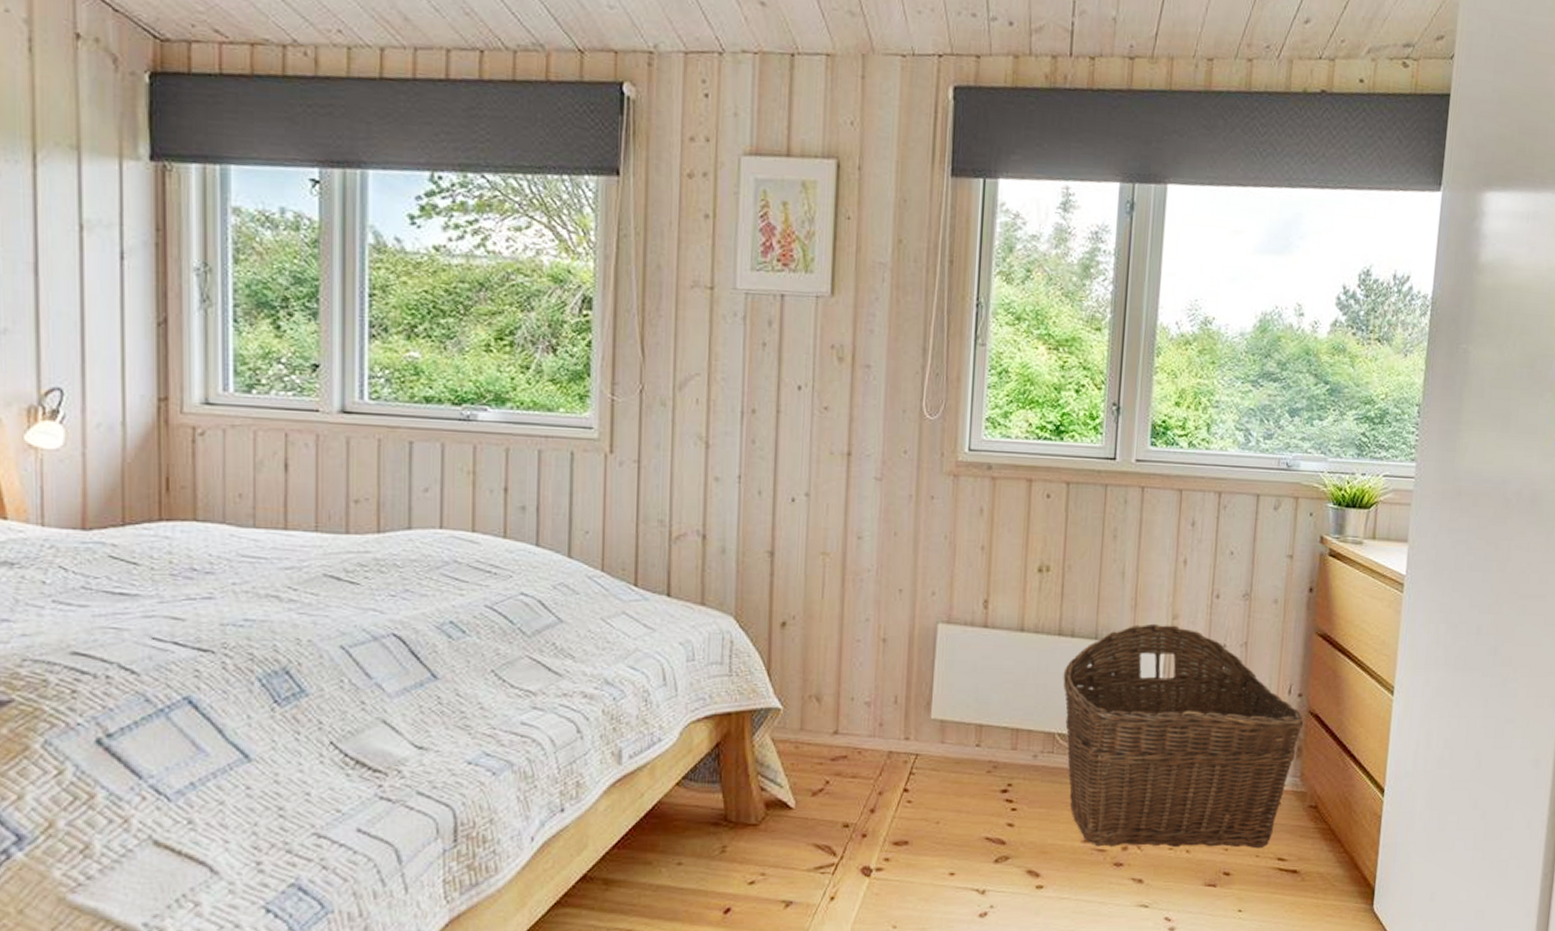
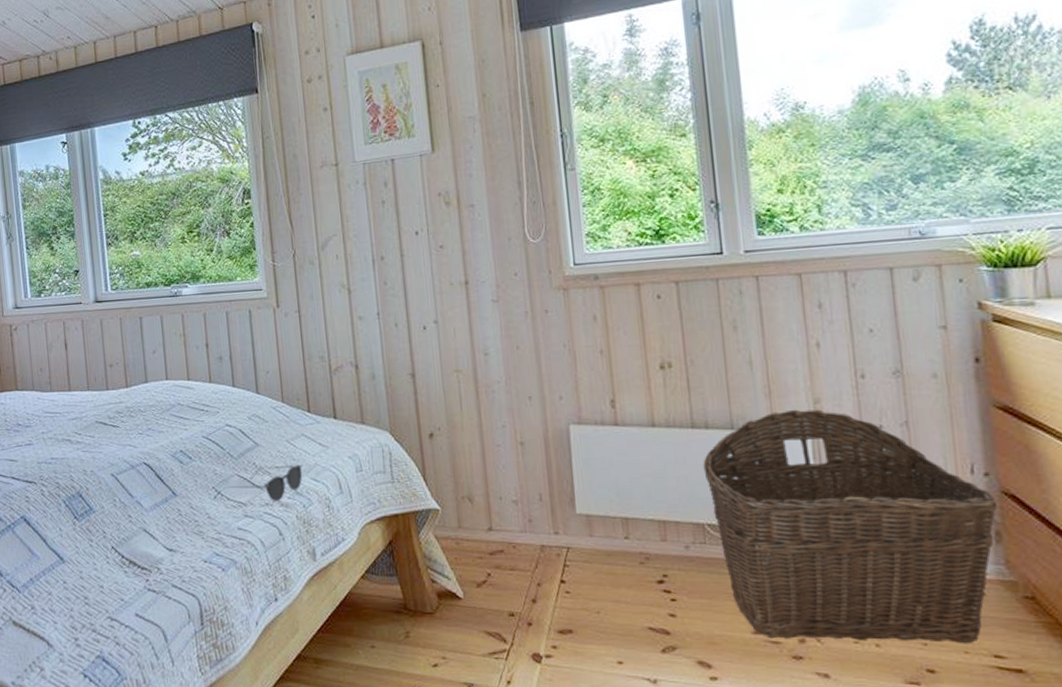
sunglasses: none [491,649,618,693] -> present [213,465,302,502]

